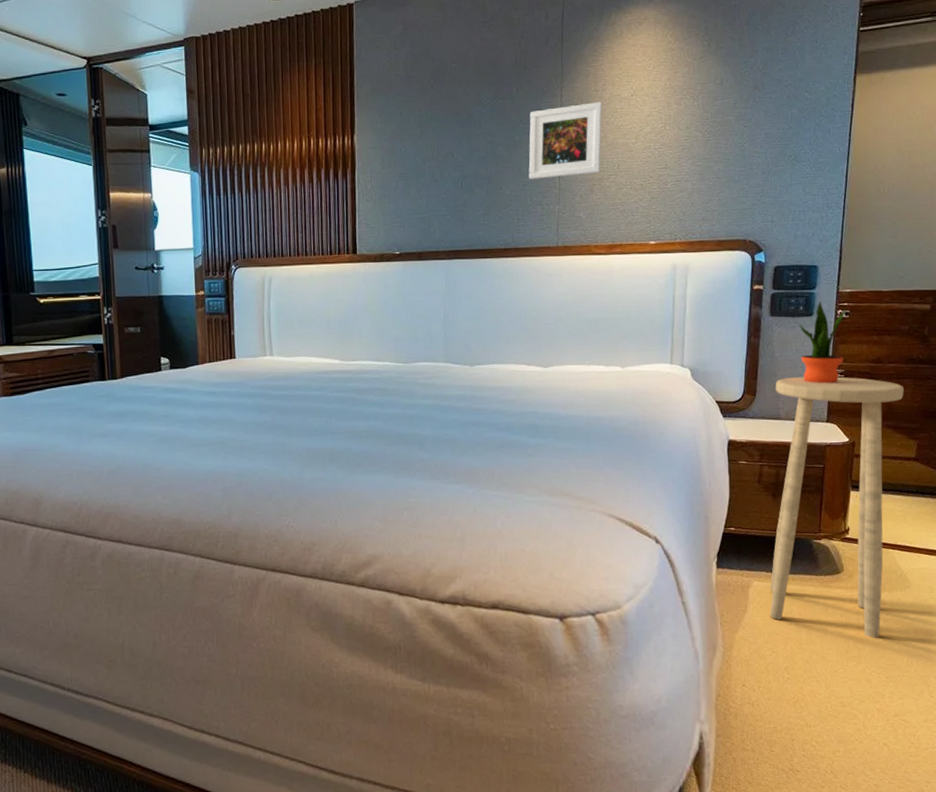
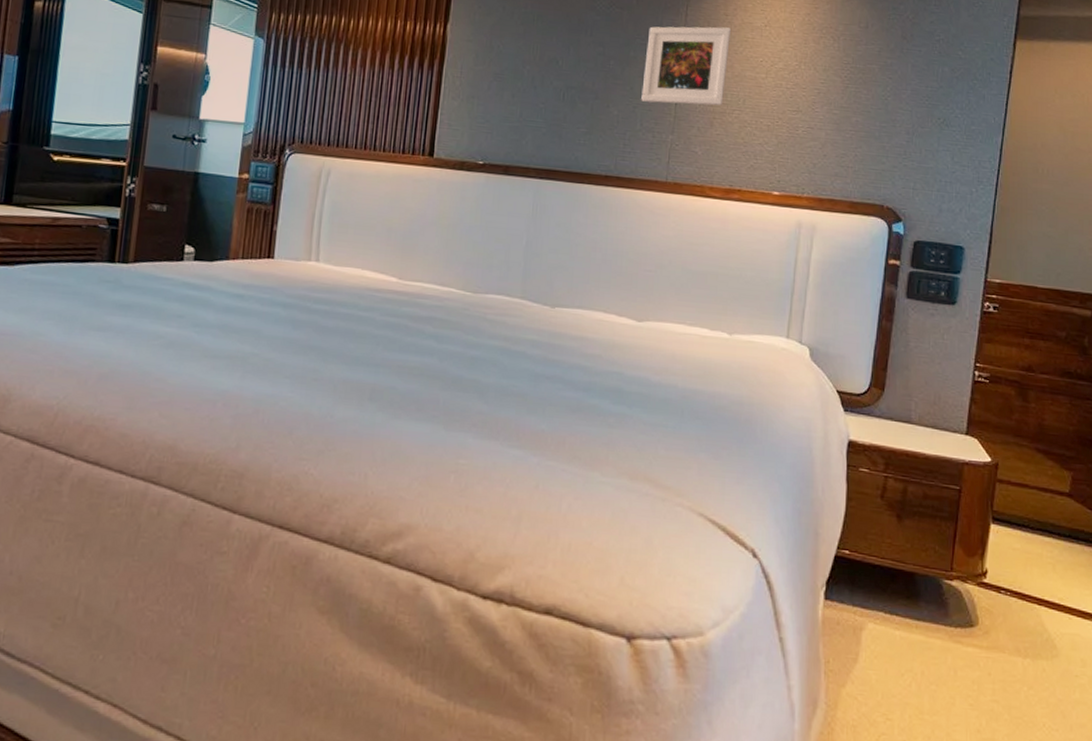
stool: present [769,376,904,638] -> none [885,374,1058,718]
potted plant: present [799,301,845,384] -> none [939,289,993,389]

